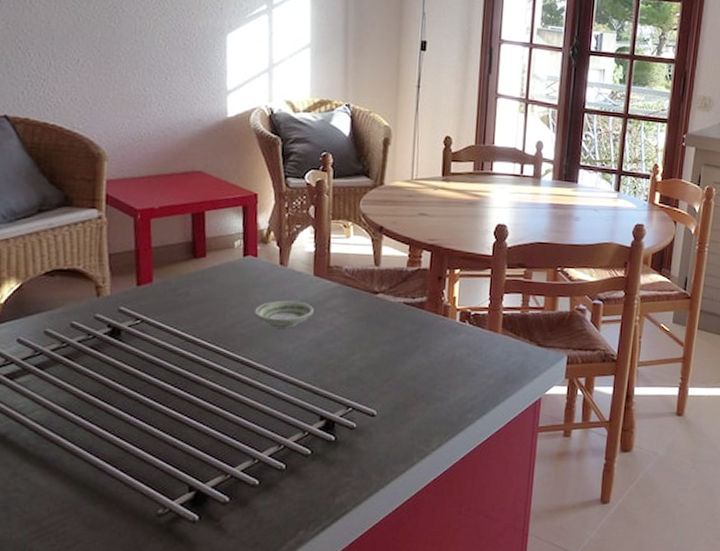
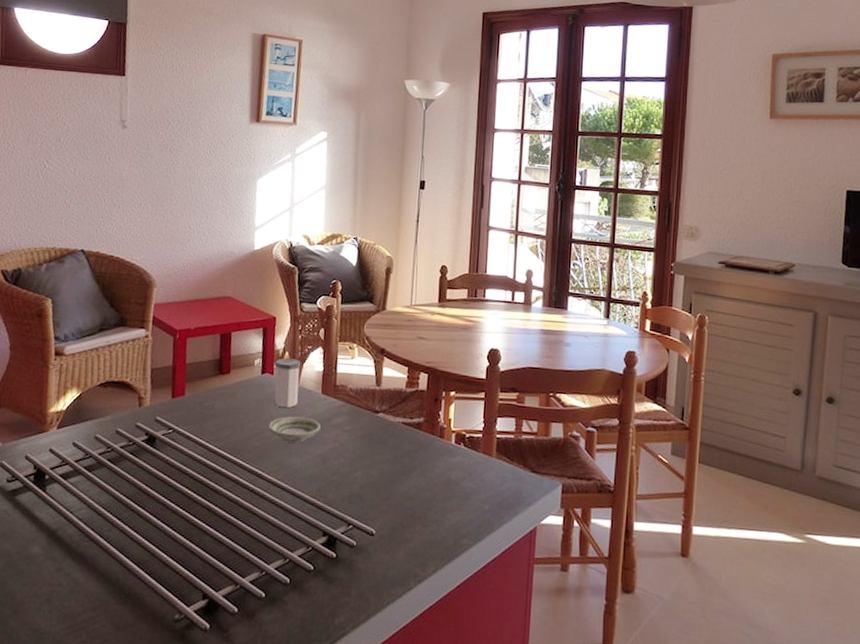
salt shaker: none [259,238,289,291] -> present [274,358,301,408]

